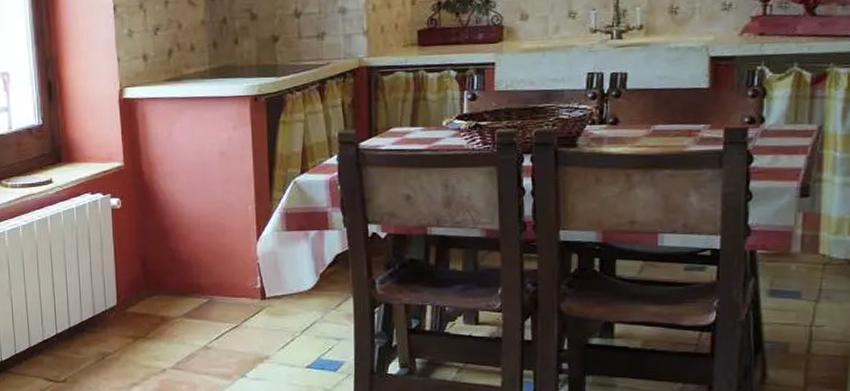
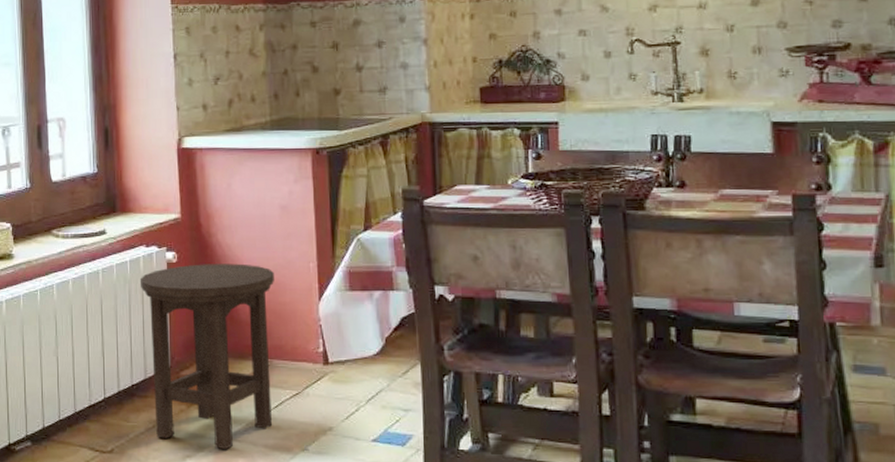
stool: none [86,208,214,378] -> present [139,263,274,450]

